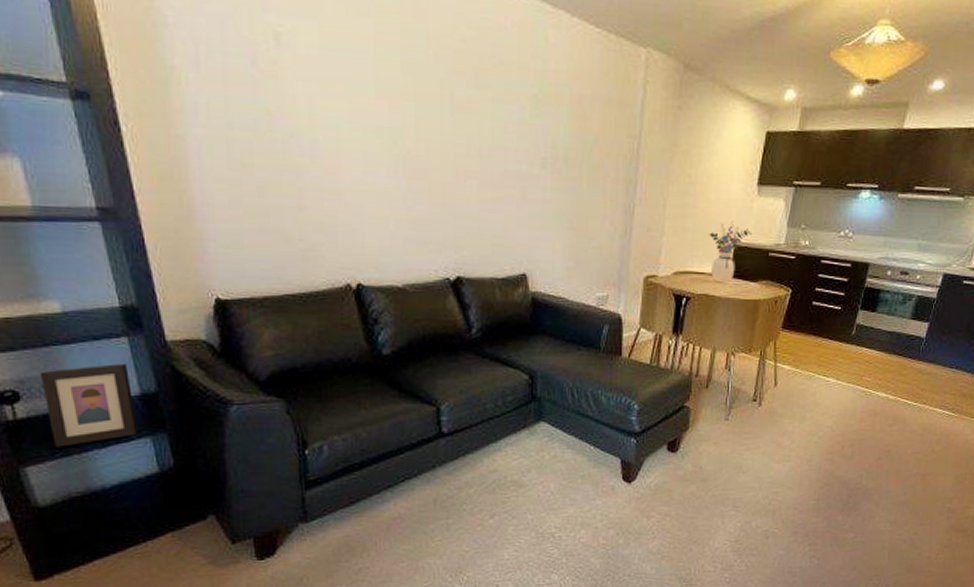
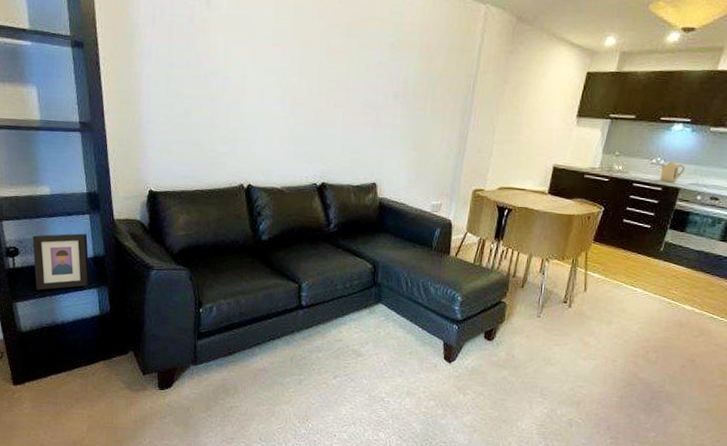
bouquet: present [709,220,752,283] -> none [531,145,570,199]
kettle: none [848,234,874,258] -> present [660,162,685,183]

